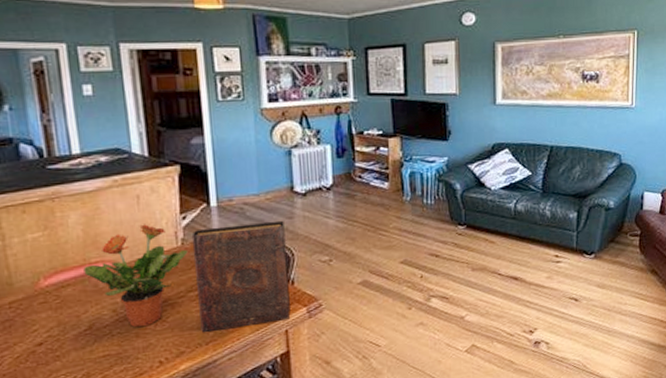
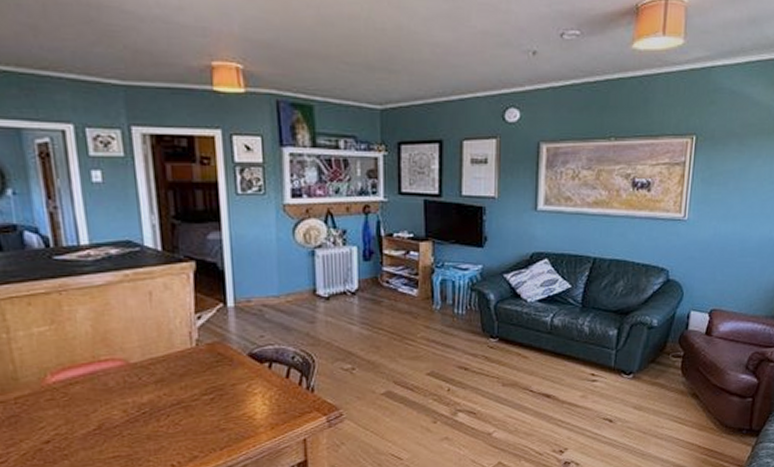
potted plant: present [83,224,188,327] -> none [92,322,203,429]
book: present [191,220,291,333] -> none [206,324,310,438]

